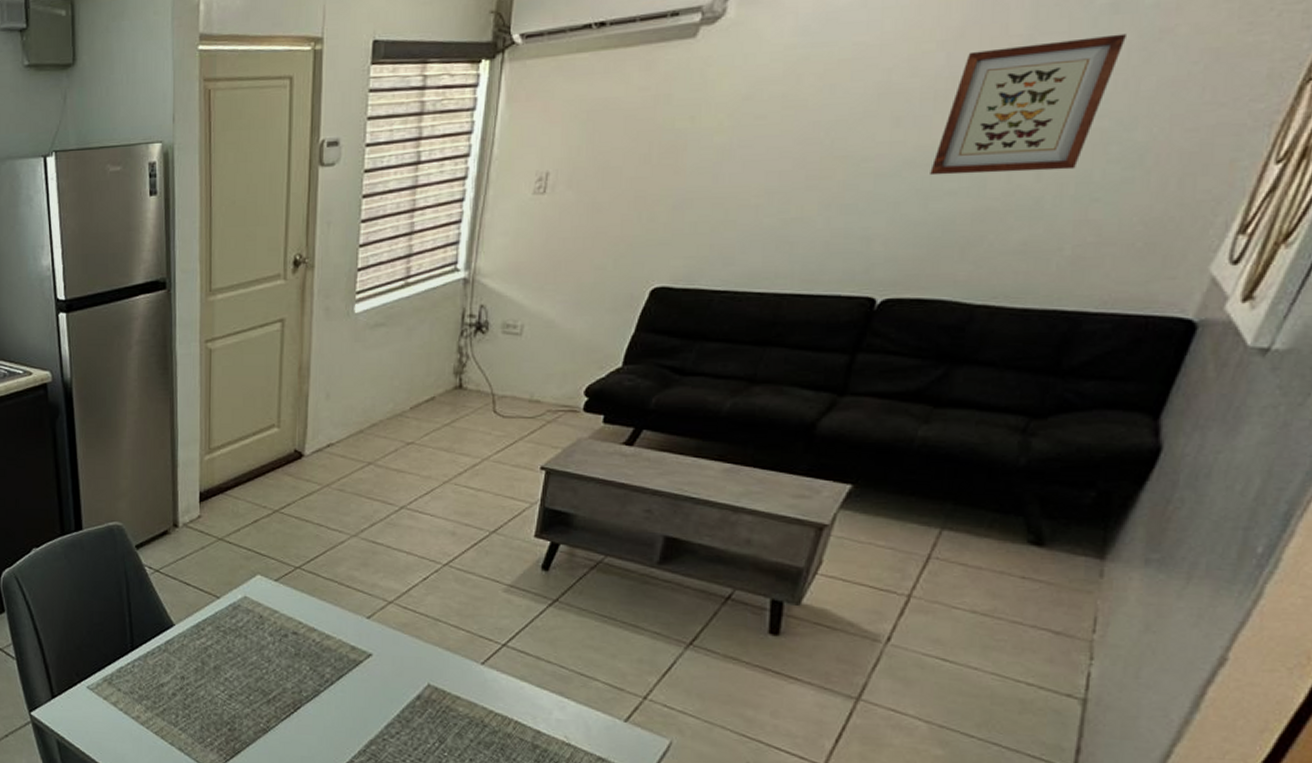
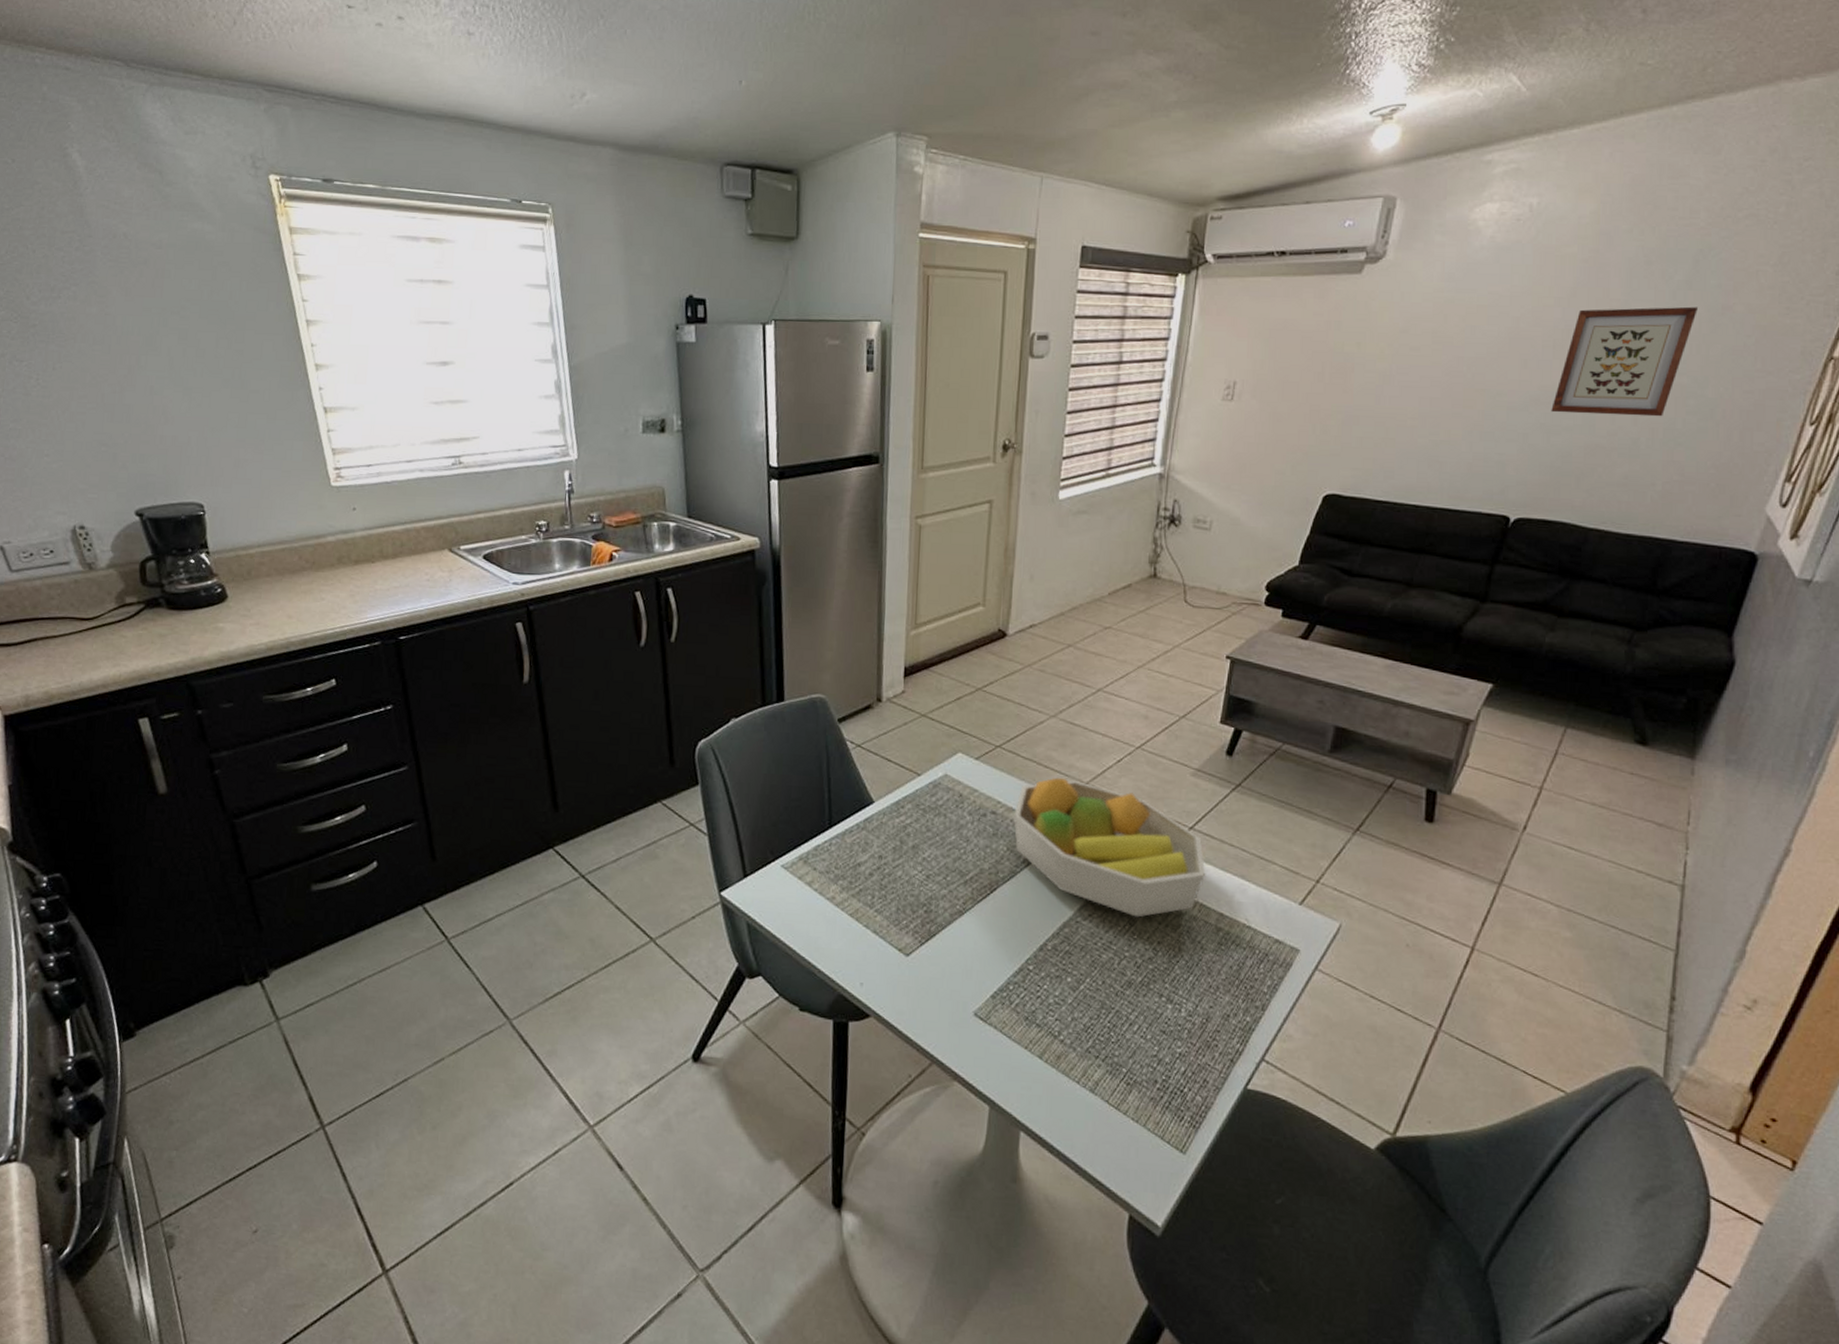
fruit bowl: none [316,597,521,735] -> present [1013,777,1206,918]

